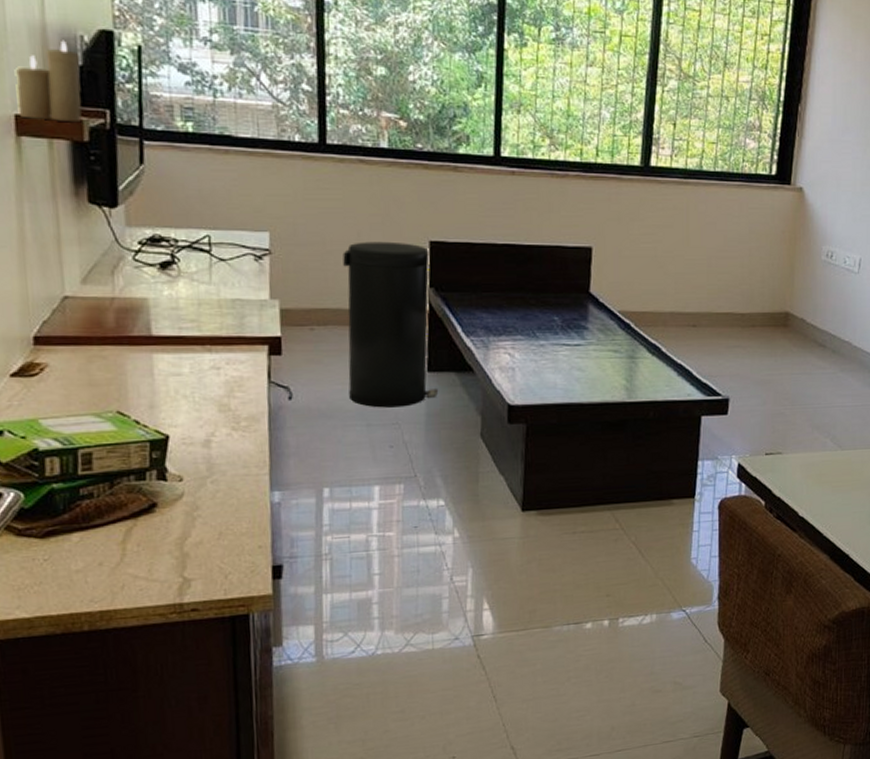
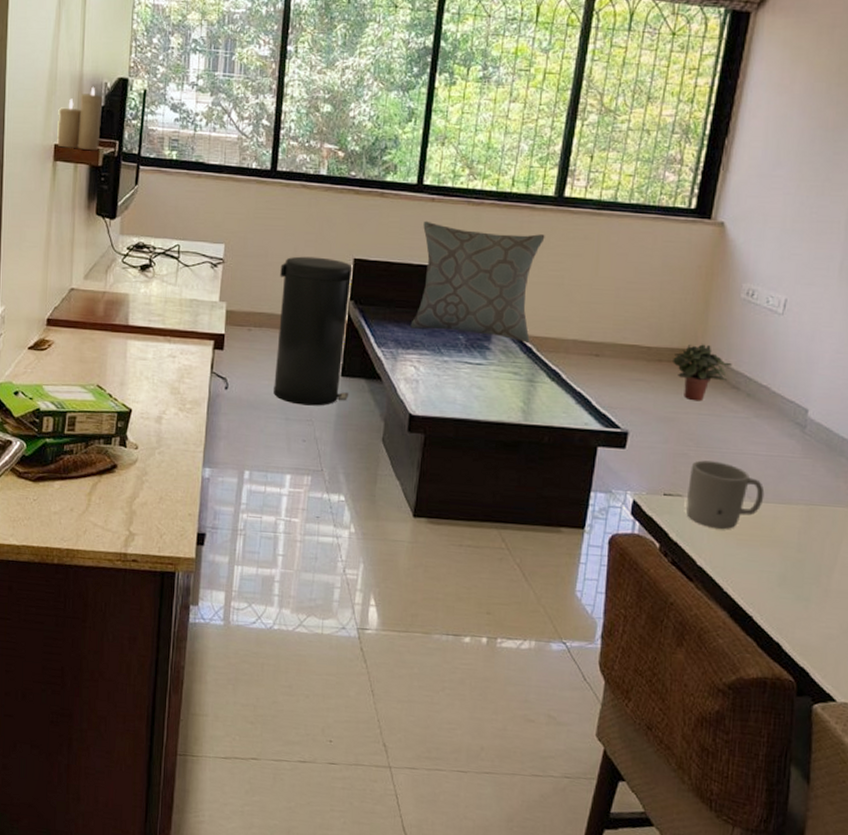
pillow: none [500,196,634,319] -> present [410,221,545,343]
potted plant: none [765,307,818,362] -> present [673,344,732,401]
mug: none [785,417,853,479] -> present [685,460,765,529]

